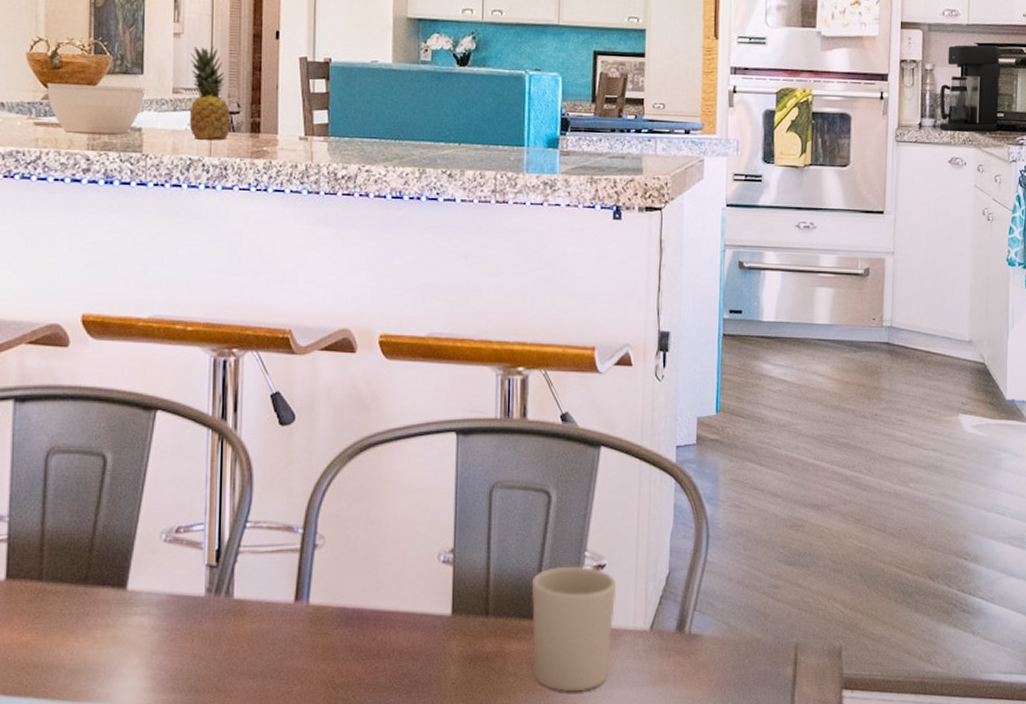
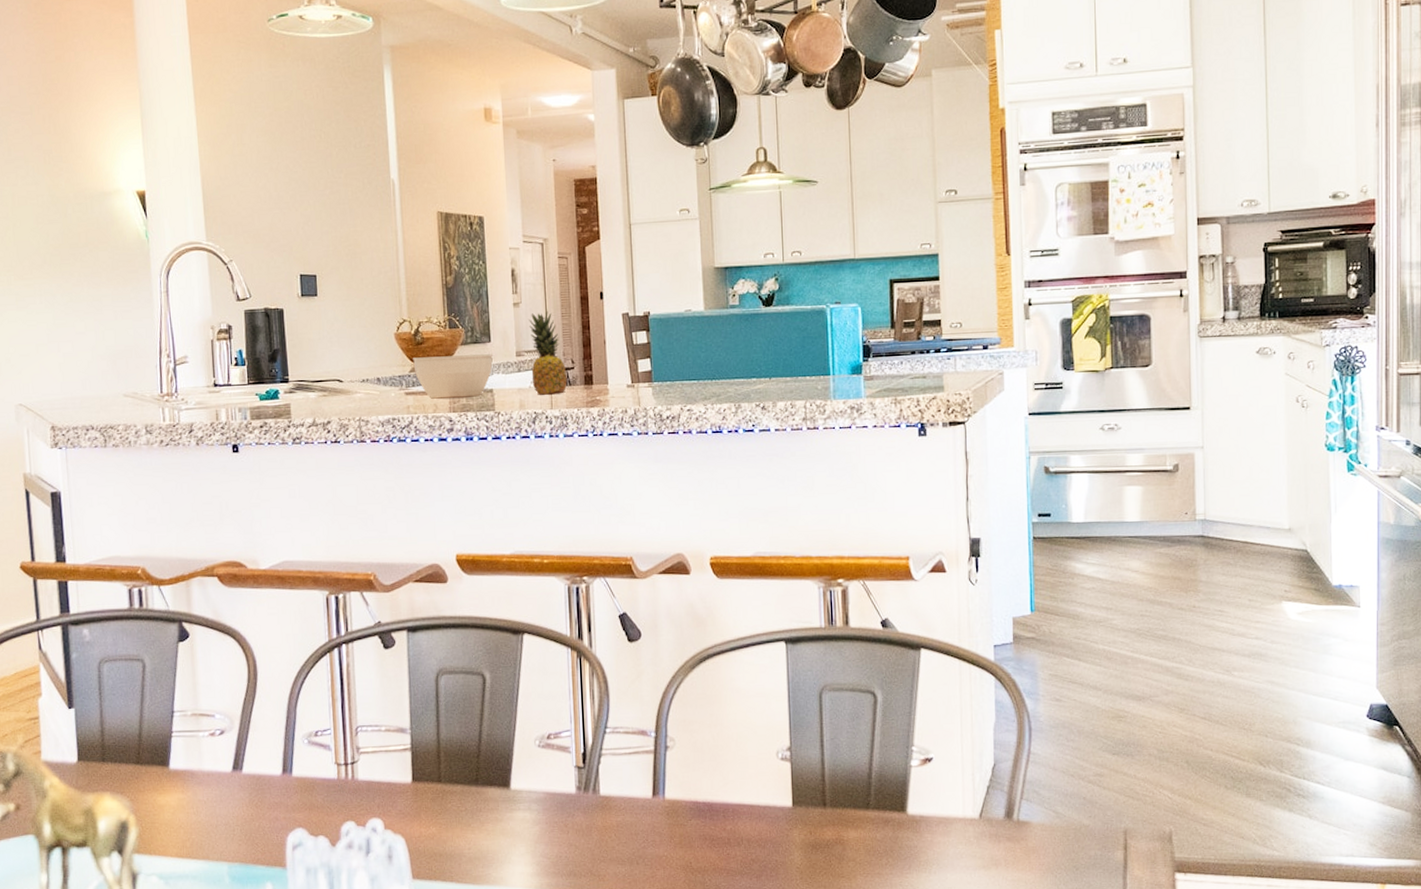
mug: present [531,566,616,692] -> none [864,760,944,876]
coffee maker: present [939,44,1000,133] -> none [1243,230,1307,323]

